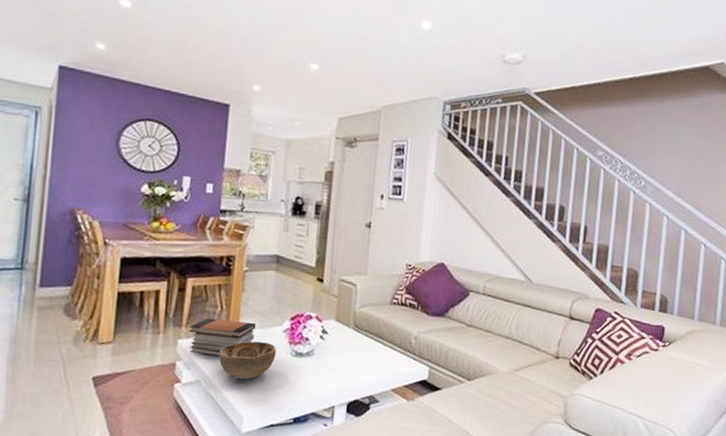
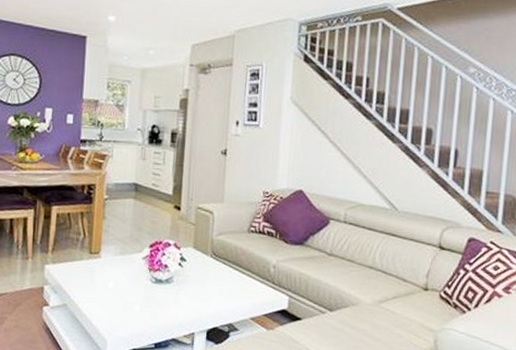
book stack: present [189,318,256,357] -> none [55,244,117,282]
decorative bowl: present [218,341,277,380] -> none [82,267,137,305]

